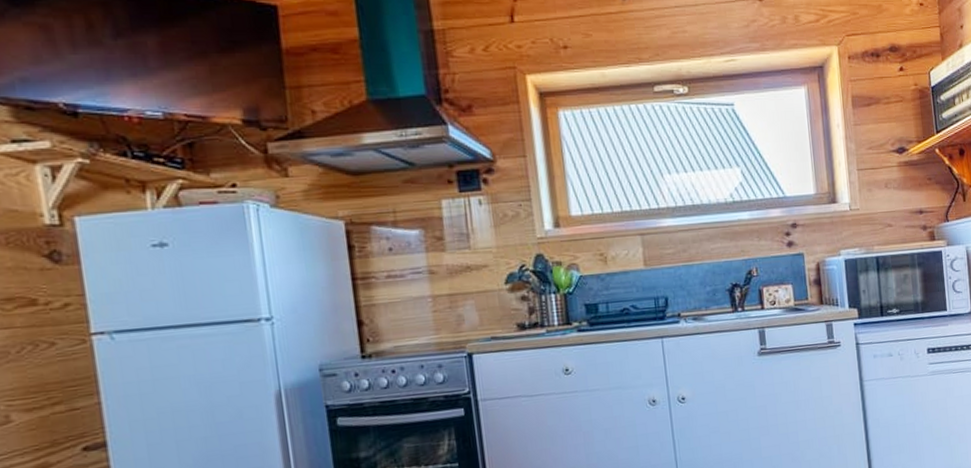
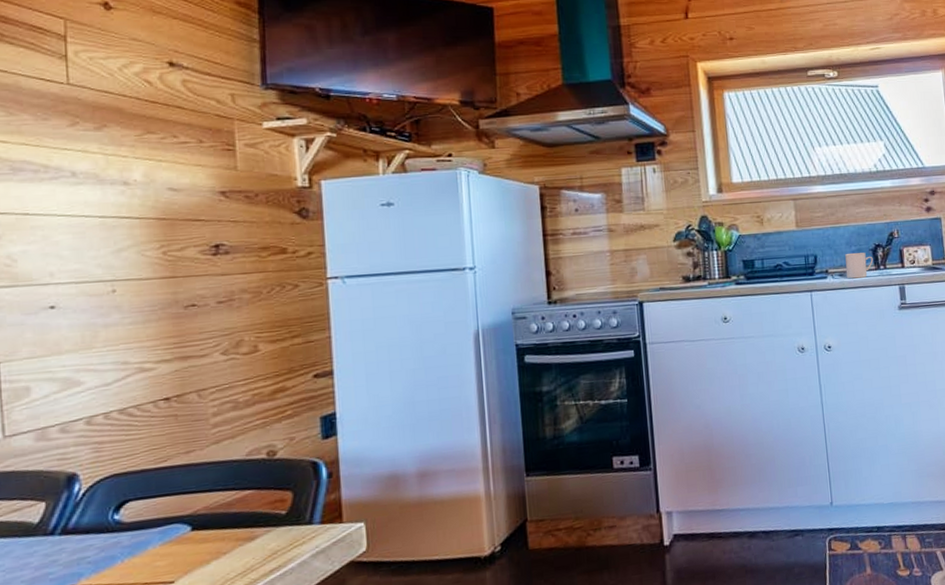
mug: none [698,293,730,323] -> present [844,252,873,279]

